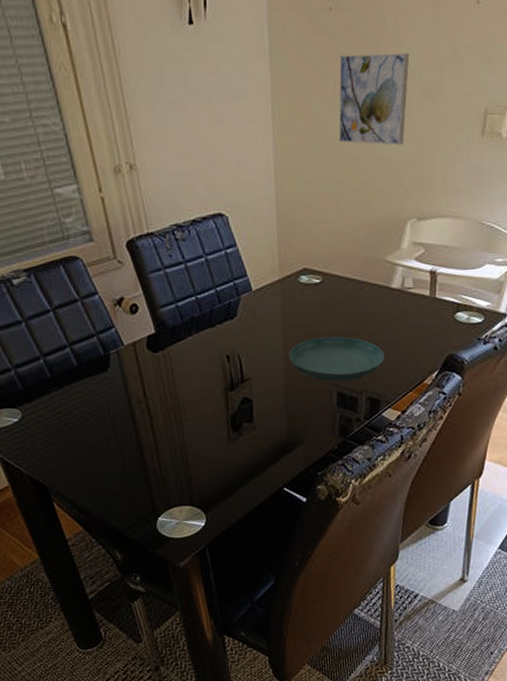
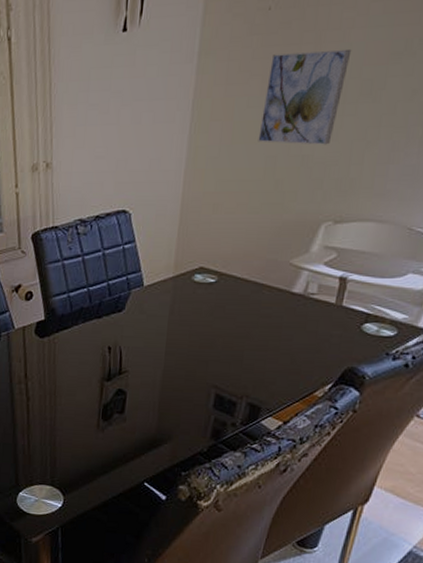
saucer: present [289,336,385,382] -> none [170,337,274,384]

